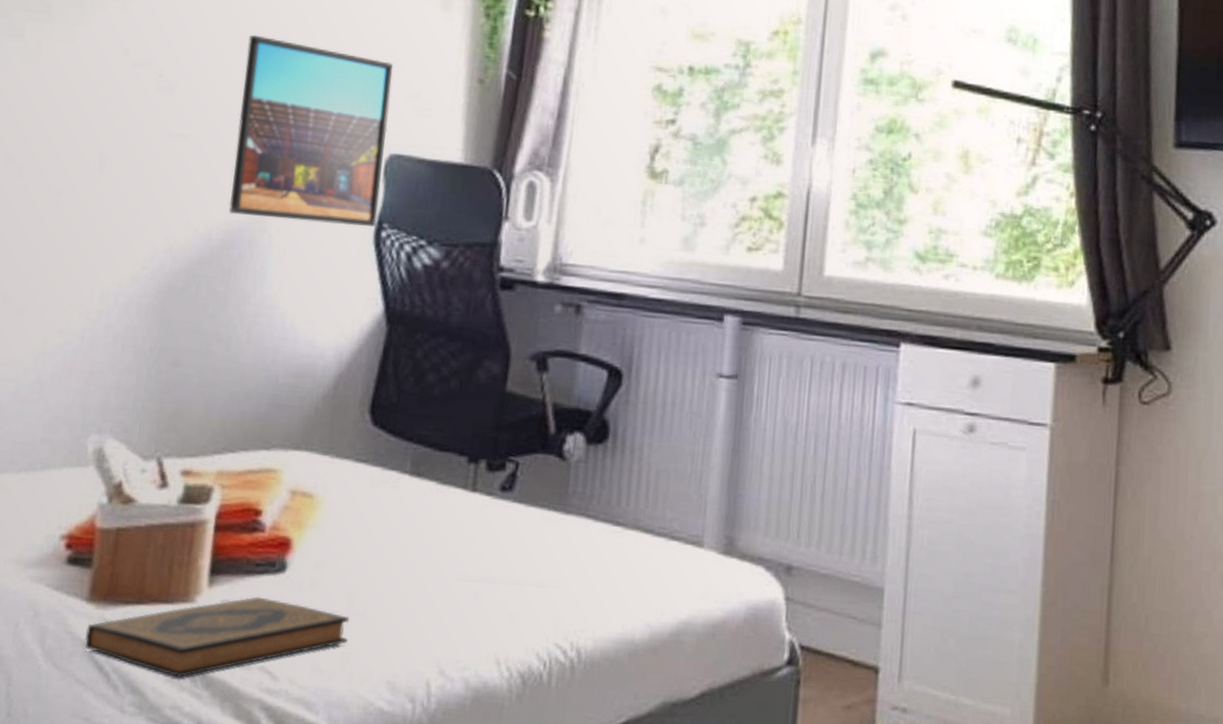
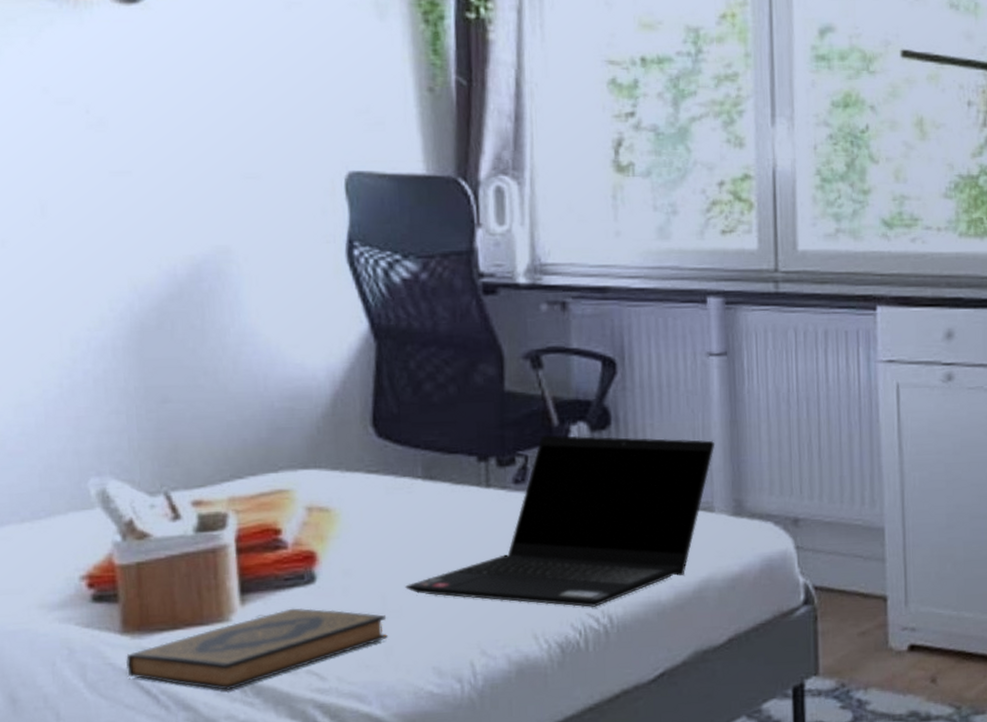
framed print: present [229,35,393,227] -> none [176,60,347,248]
laptop computer: none [374,442,714,637] -> present [405,435,715,608]

